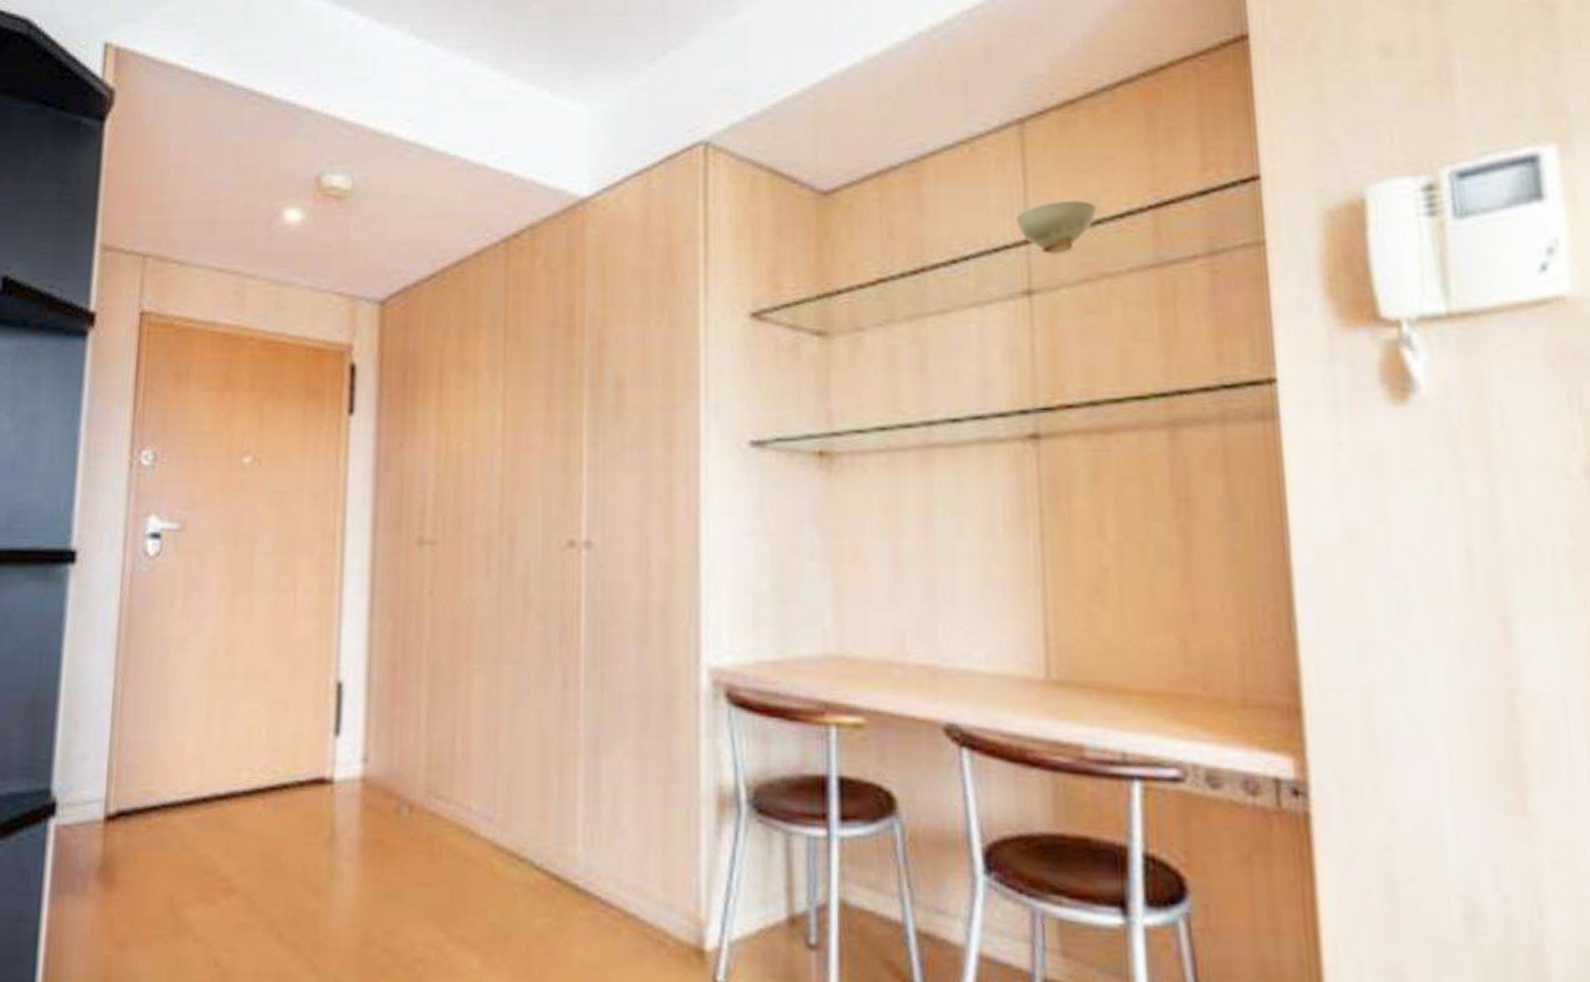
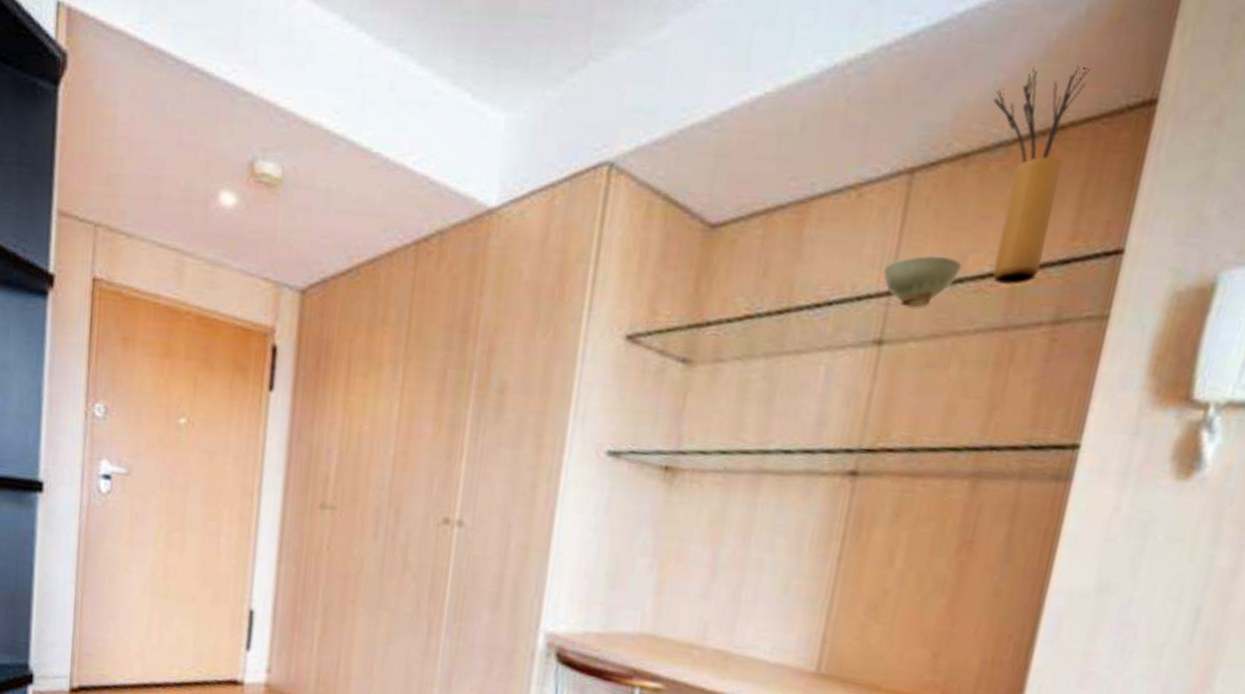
vase: none [1086,12,1178,222] -> present [992,66,1092,286]

